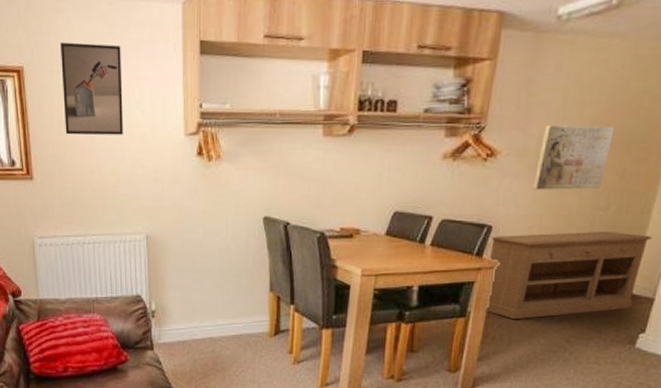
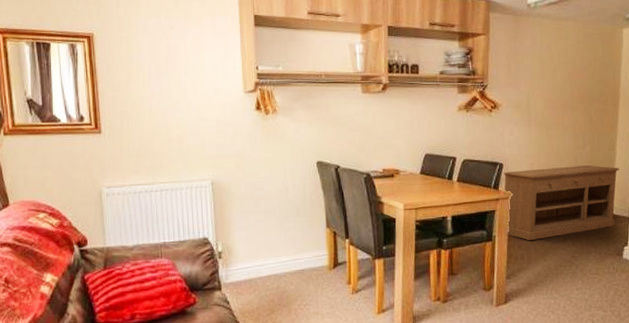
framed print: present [61,41,123,135] -> none [129,13,188,93]
stone relief: present [532,125,615,190] -> none [528,84,580,134]

